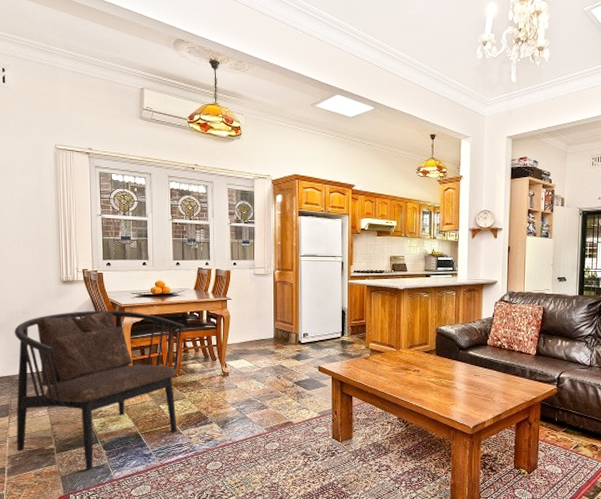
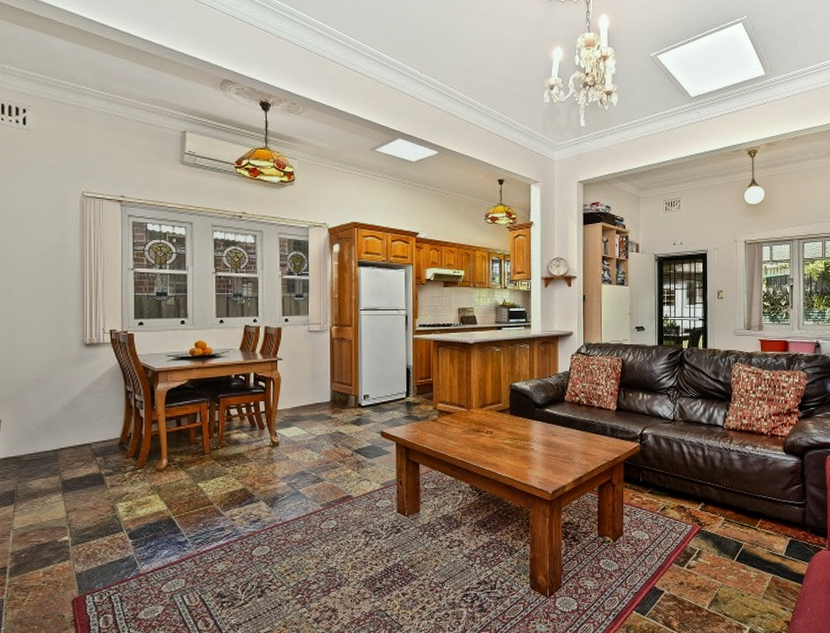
armchair: present [14,310,185,470] -> none [23,376,229,564]

